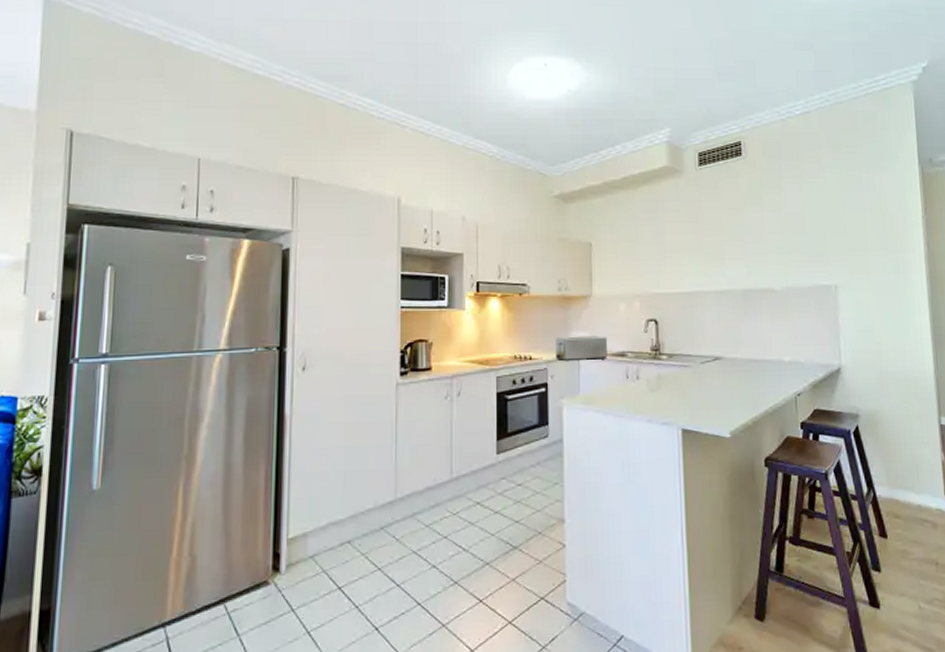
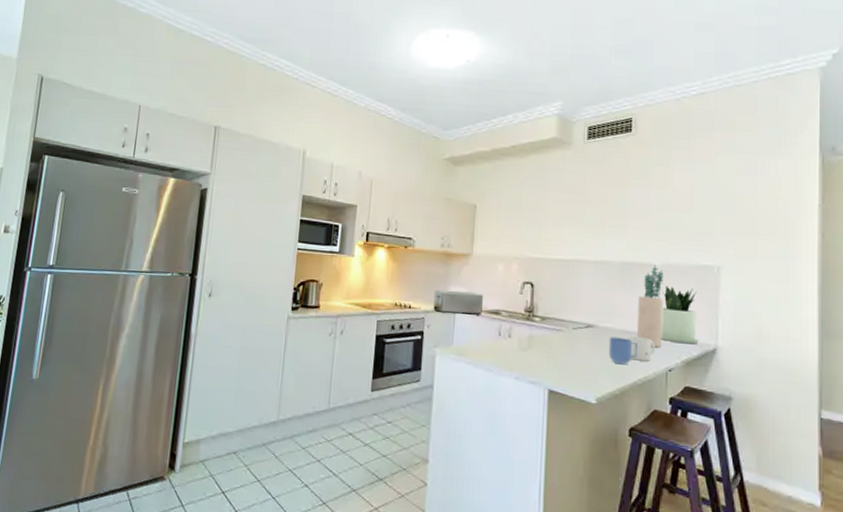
mug: none [737,367,766,395] -> present [608,336,637,365]
mug: none [755,363,783,389] -> present [628,335,655,362]
vase: none [762,289,789,374] -> present [637,265,663,349]
planter: none [785,309,824,367] -> present [661,286,699,345]

